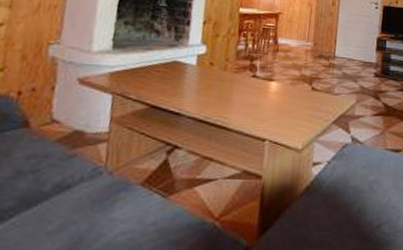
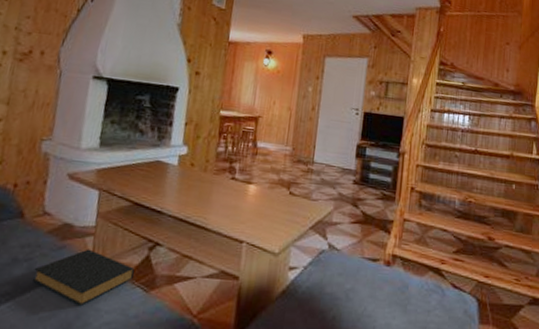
hardback book: none [38,156,152,217] -> present [31,249,135,306]

